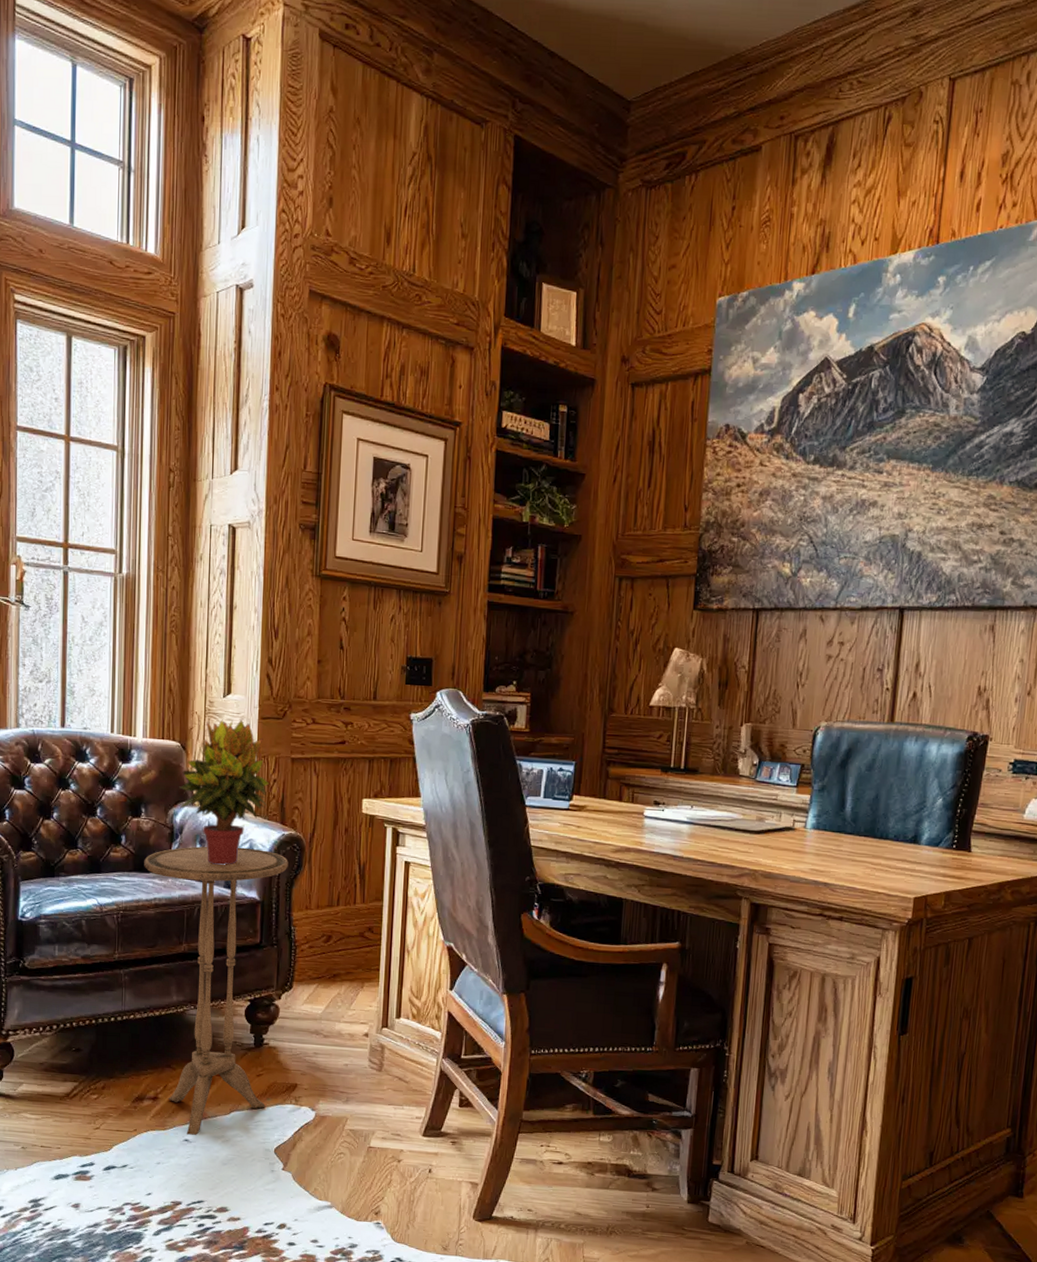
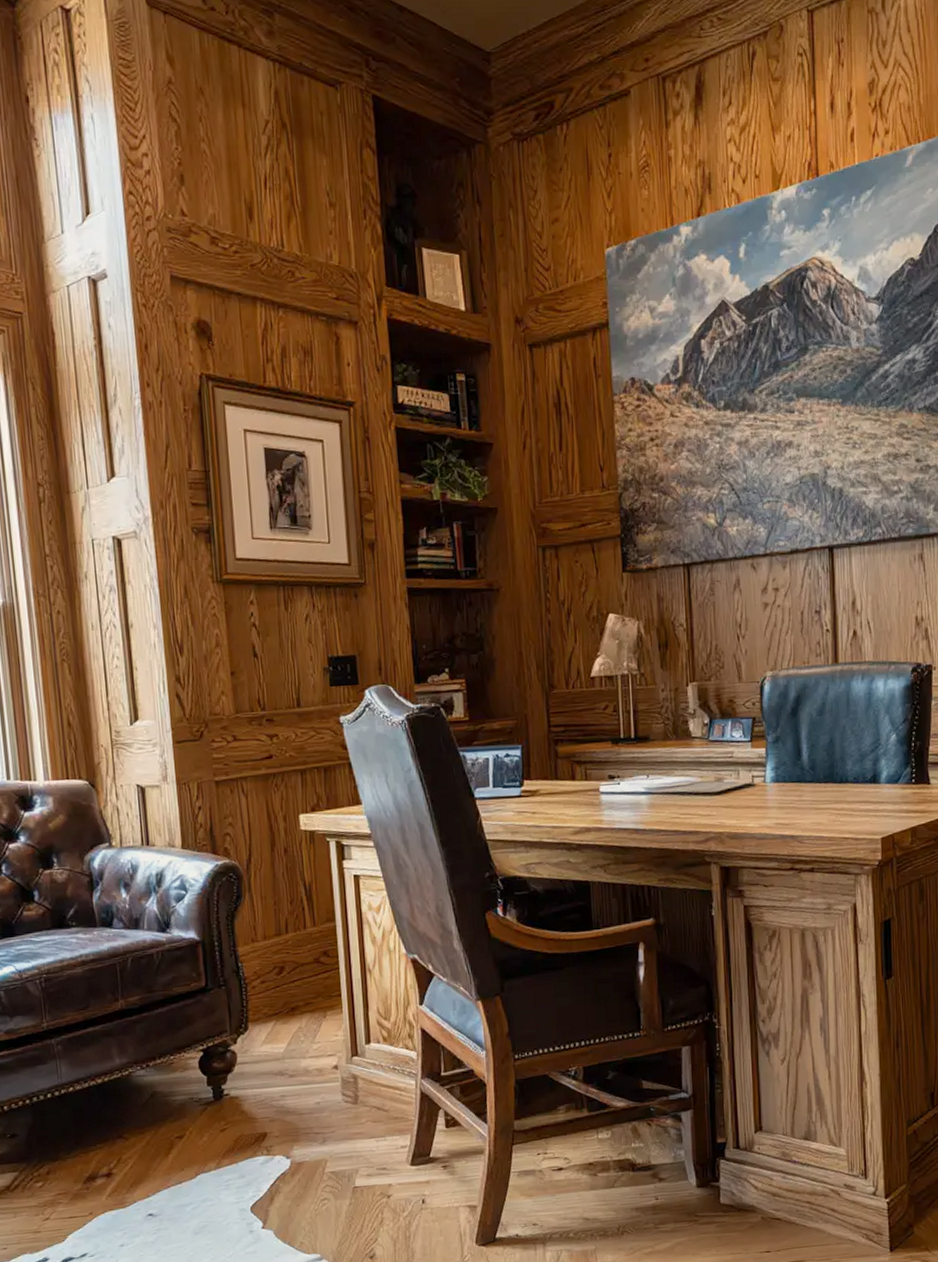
side table: present [144,846,288,1135] -> none [63,884,235,1208]
potted plant: present [177,719,270,865] -> none [92,746,195,908]

